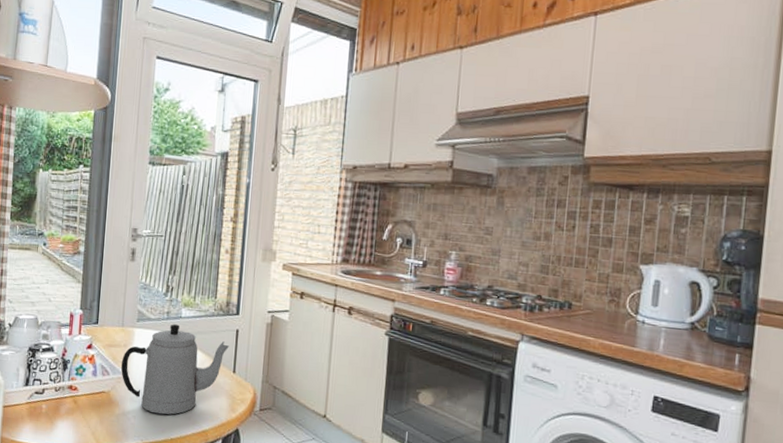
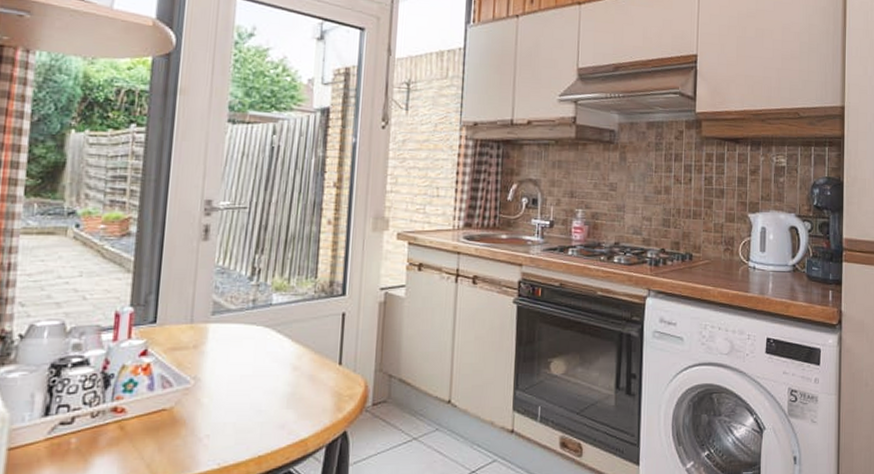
teapot: present [121,324,229,415] -> none [188,314,333,428]

